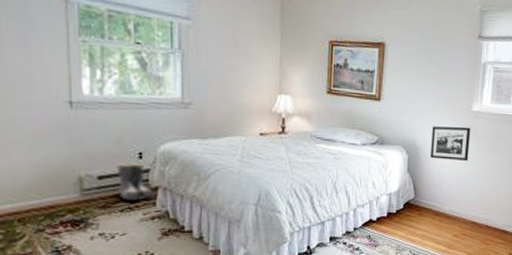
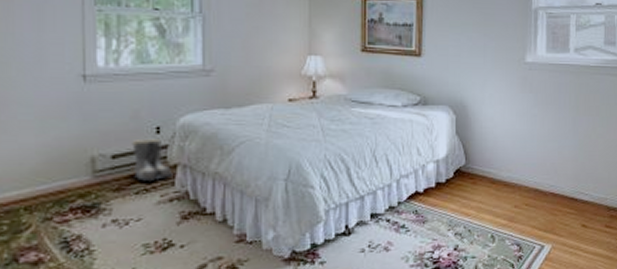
picture frame: present [430,126,471,162] -> none [481,80,526,120]

